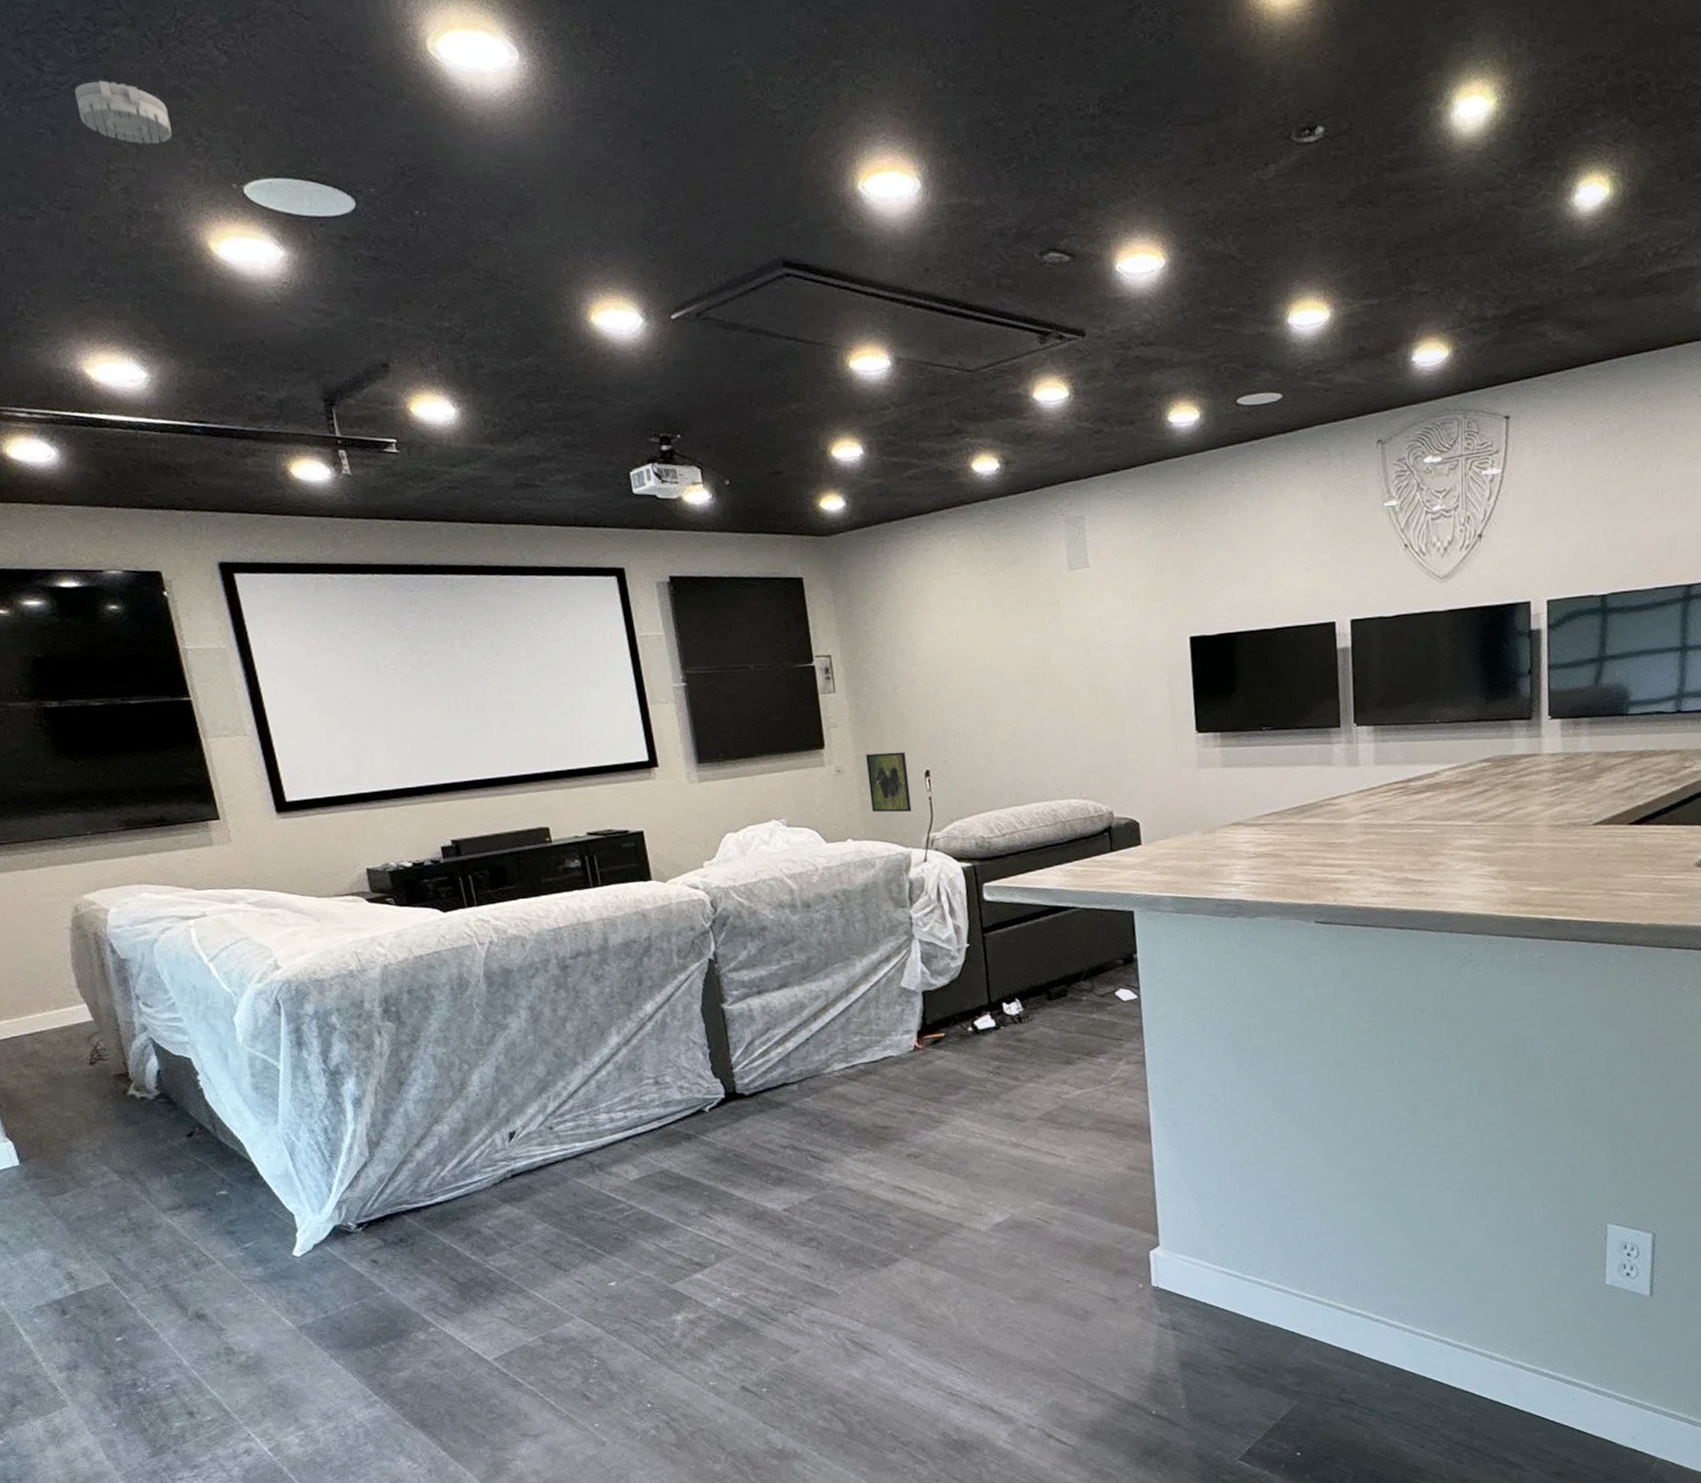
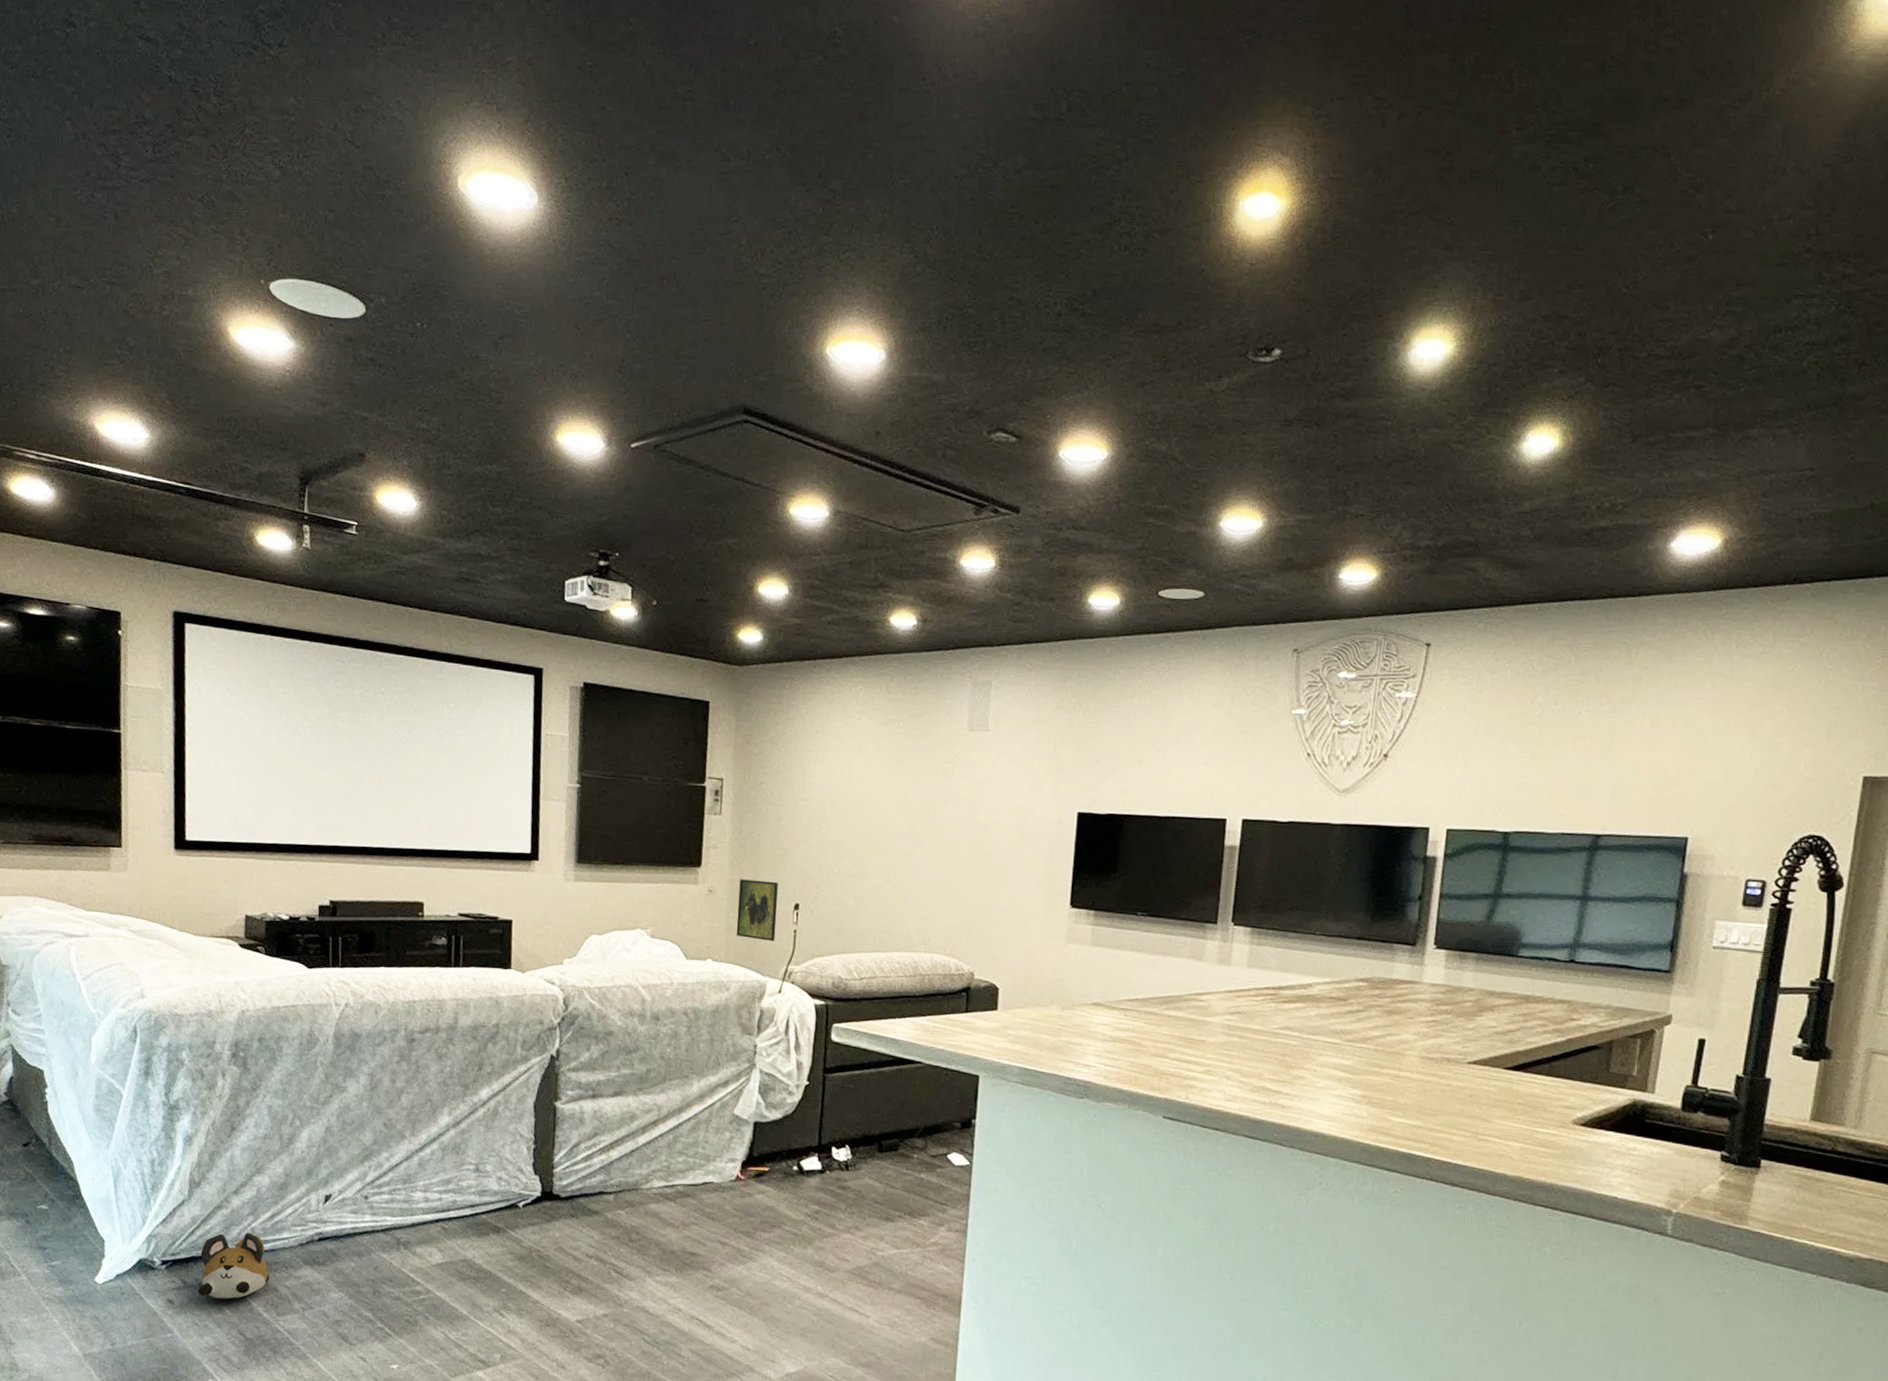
smoke detector: present [75,80,172,144] -> none [142,179,219,238]
plush toy: none [394,1181,470,1251] -> present [197,1232,270,1299]

